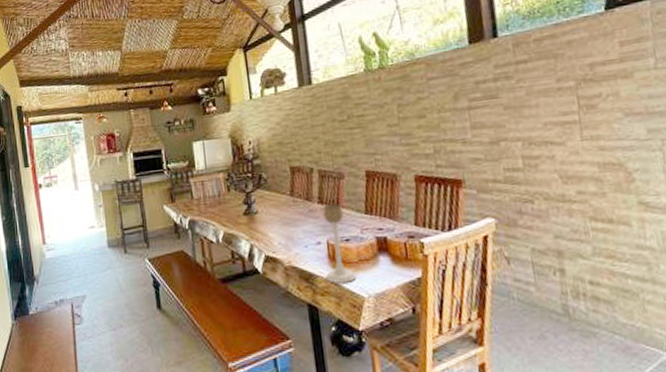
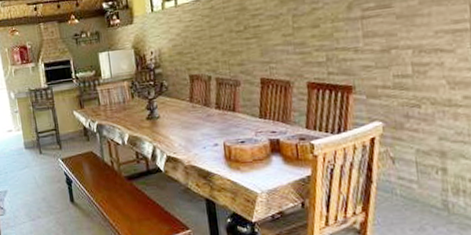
candle holder: present [322,203,357,284] -> none [220,109,251,181]

